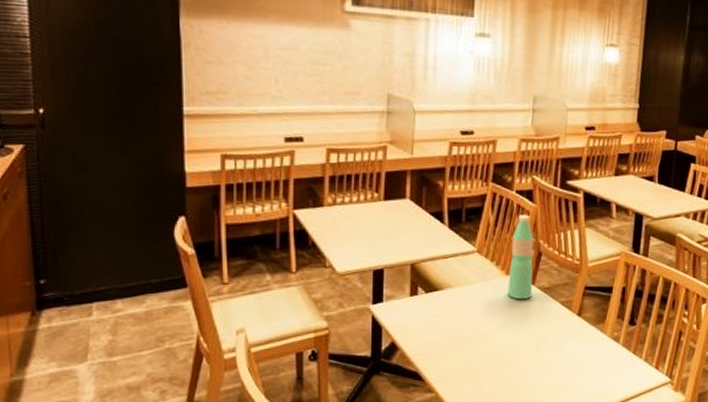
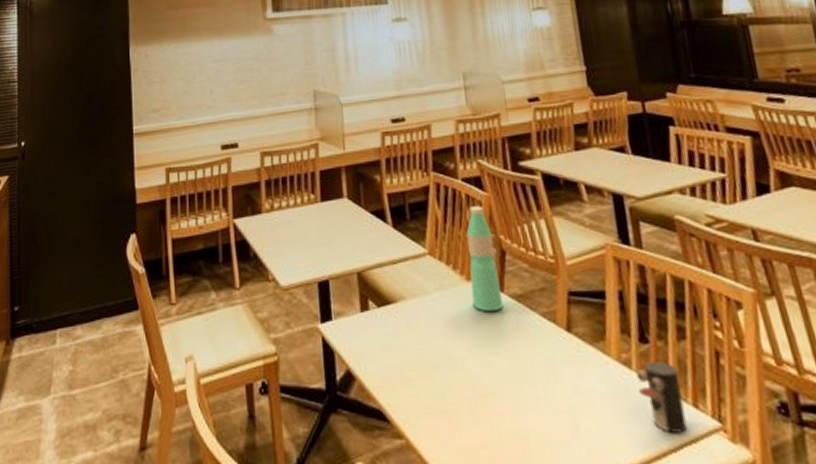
cup: none [620,337,651,386] -> present [636,361,688,433]

